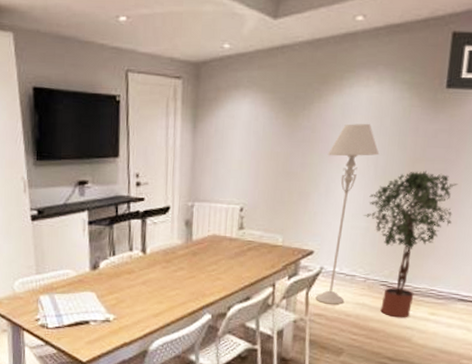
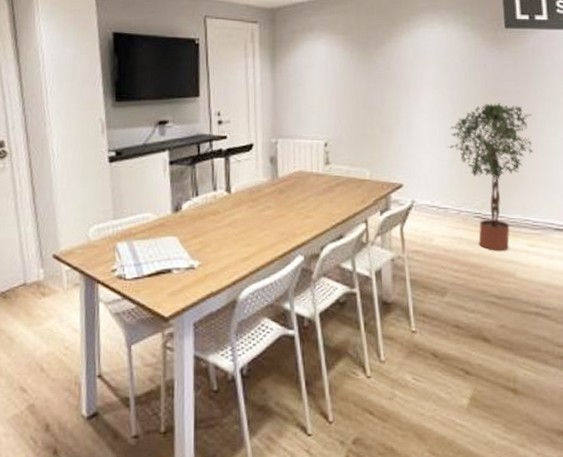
floor lamp: present [315,123,380,305] -> none [404,60,454,239]

